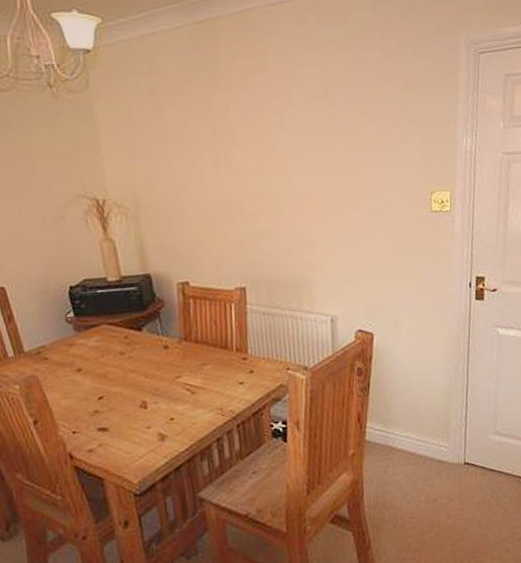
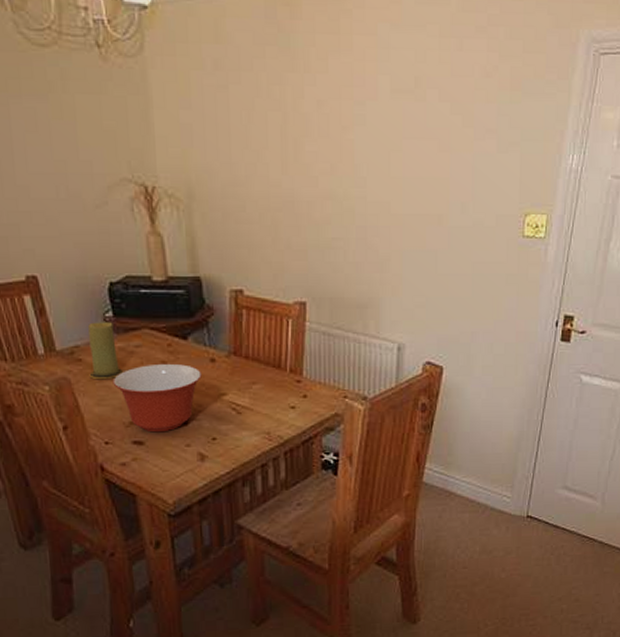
candle: none [52,322,87,375] -> present [88,322,124,380]
mixing bowl: none [76,353,157,419] -> present [112,363,202,433]

